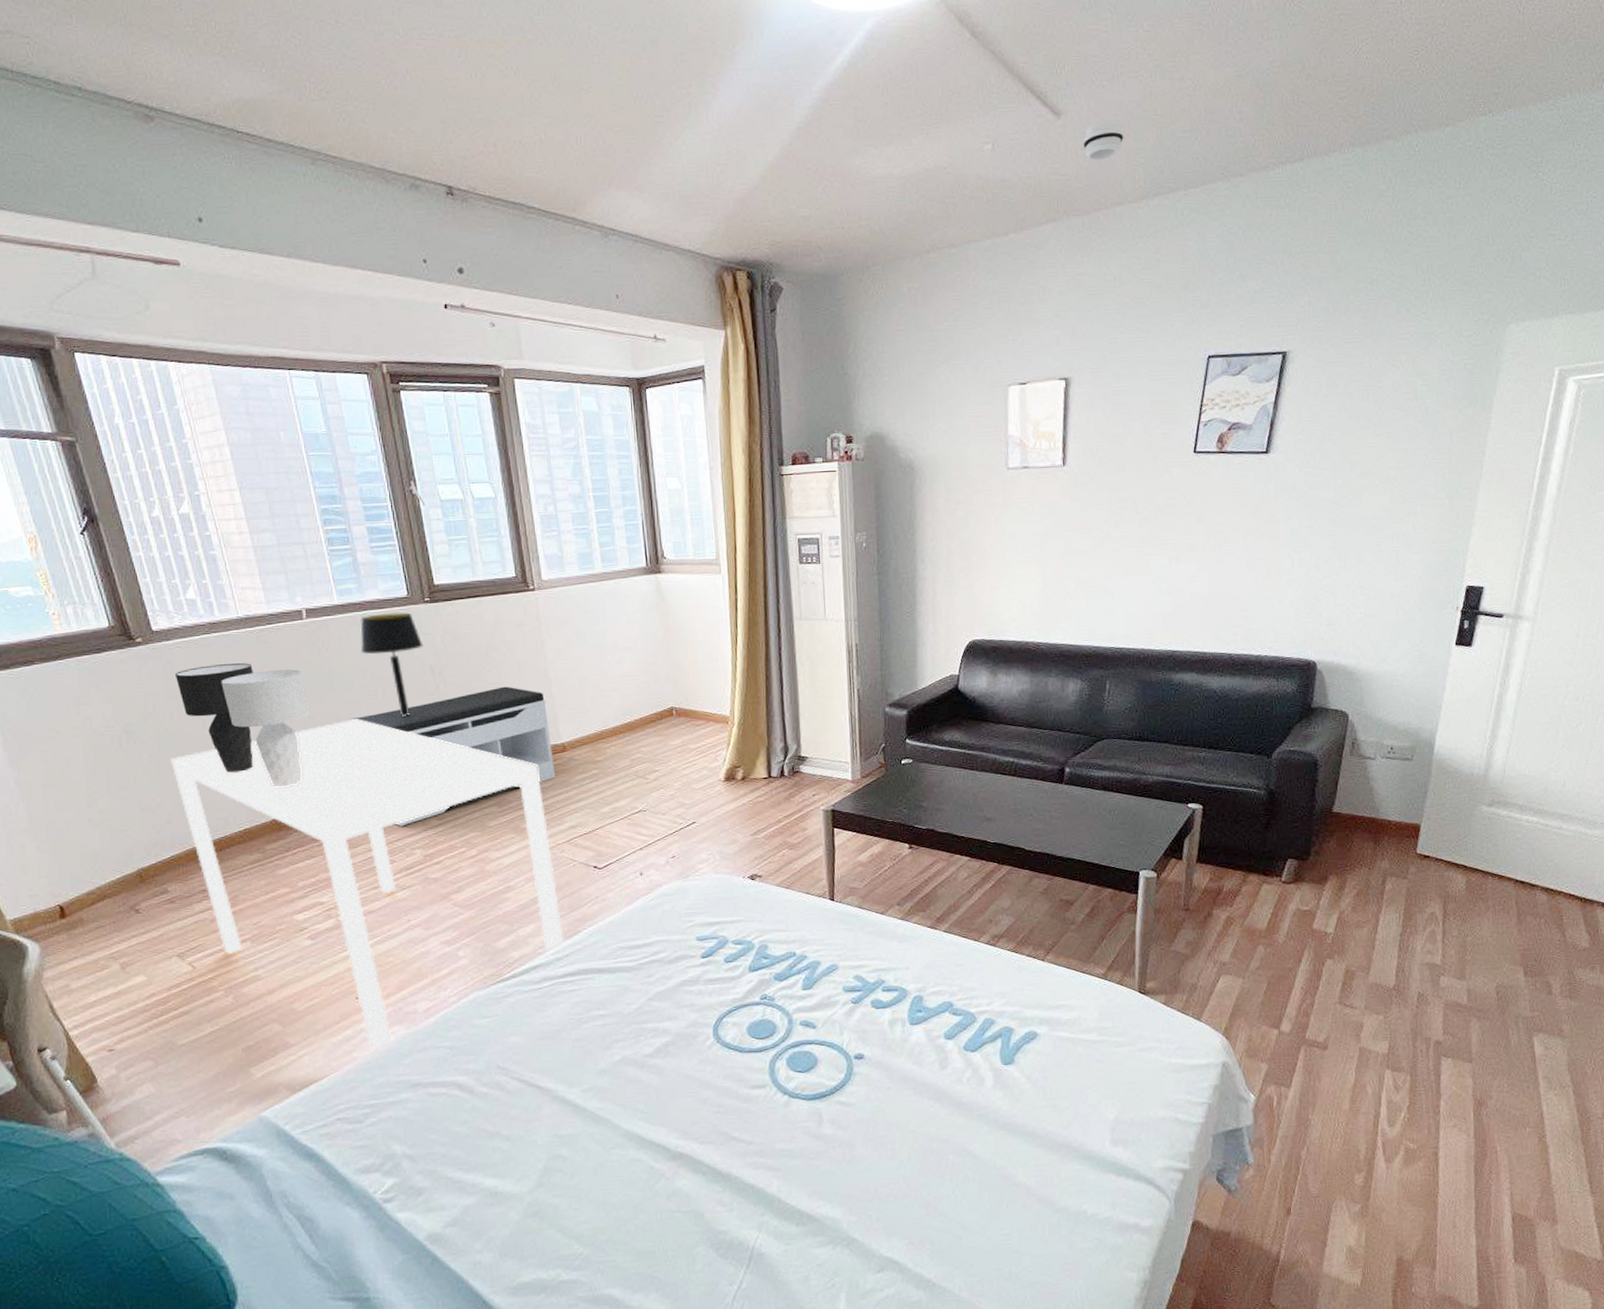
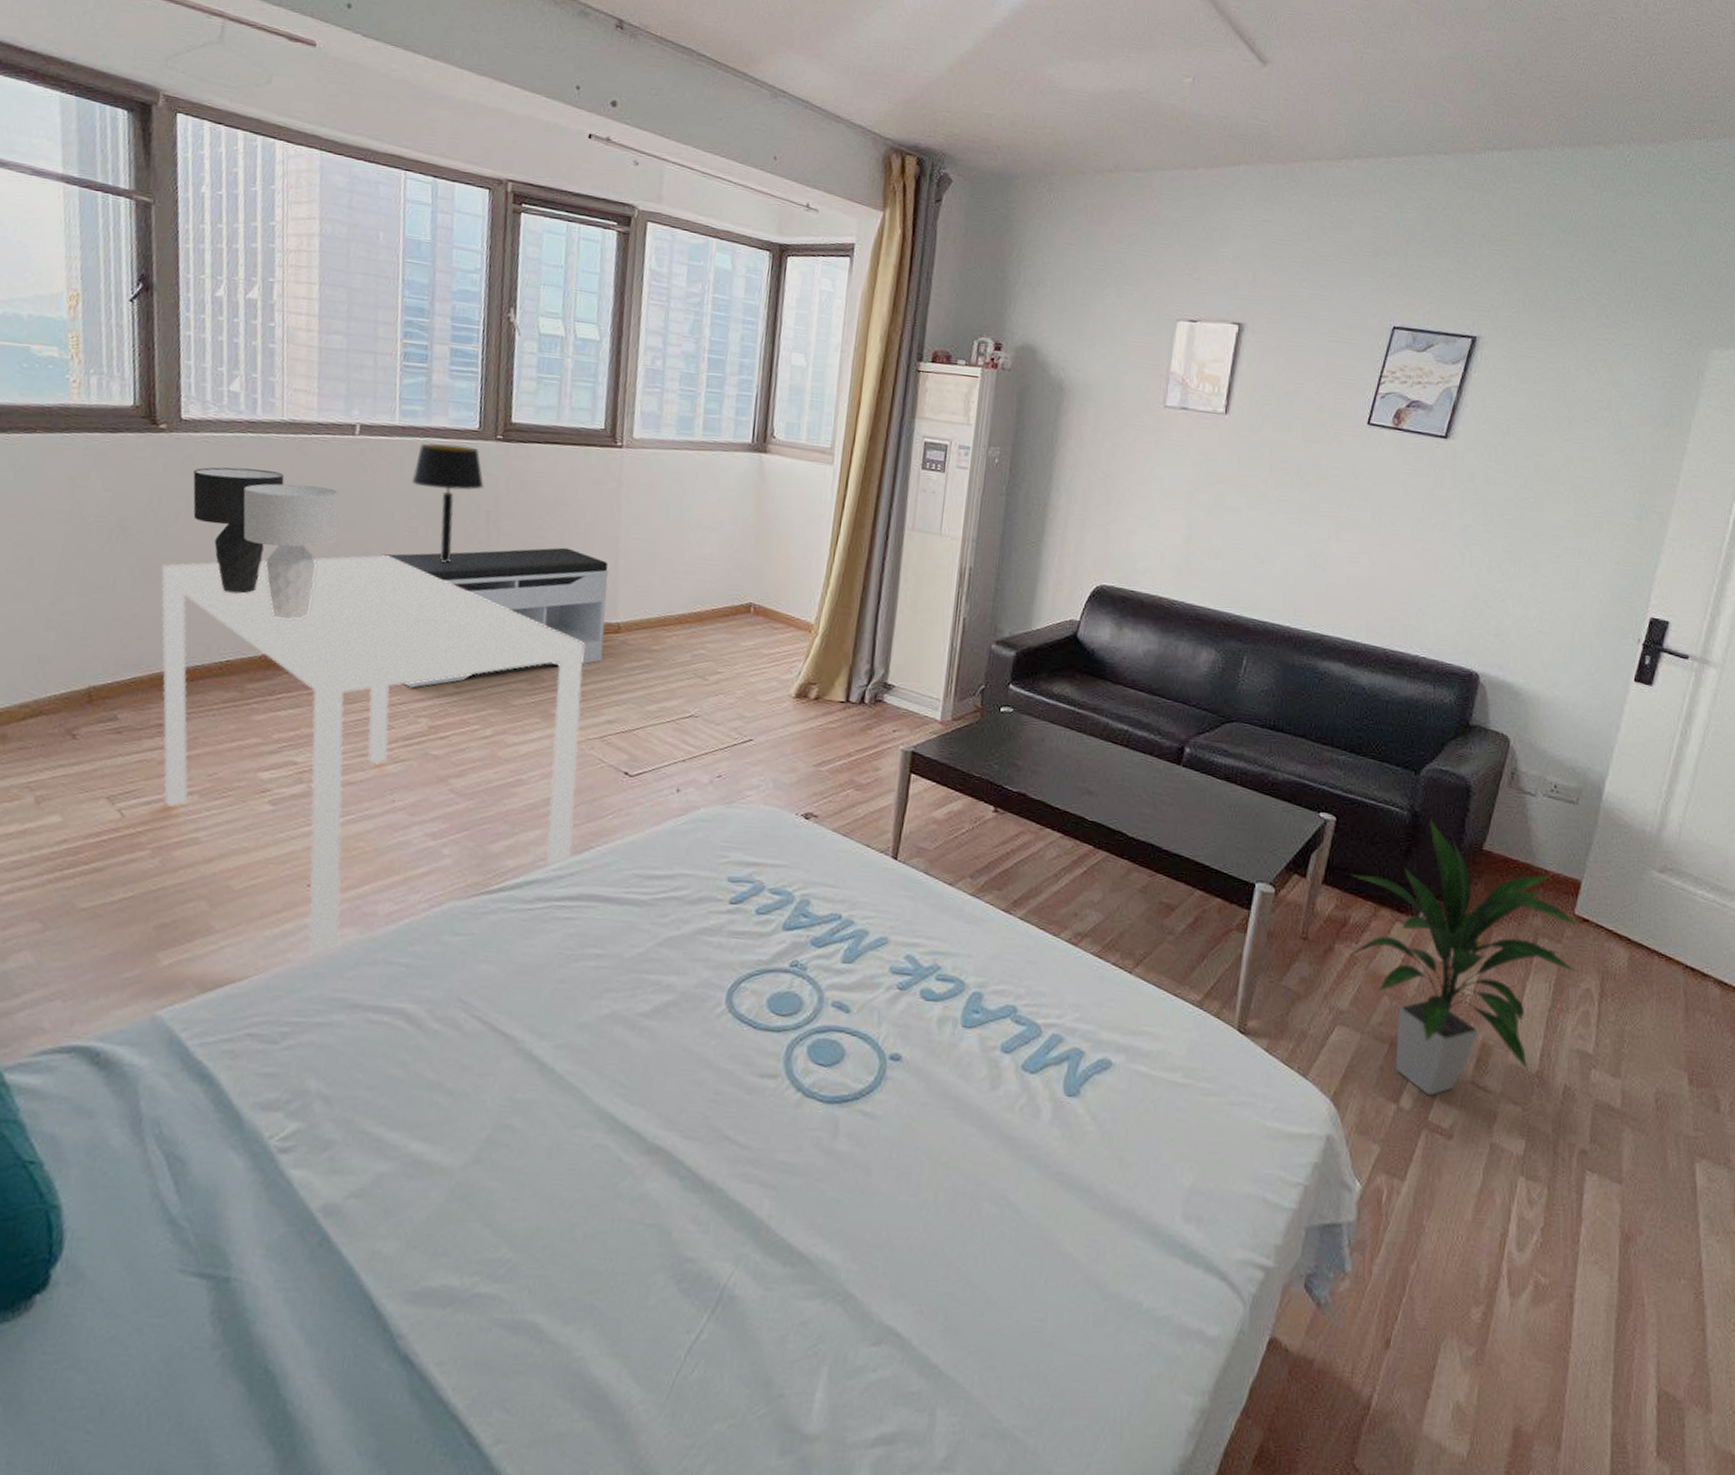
smoke detector: present [1083,120,1124,160] -> none [1286,76,1330,114]
indoor plant: none [1220,793,1424,1019] -> present [1350,819,1582,1096]

